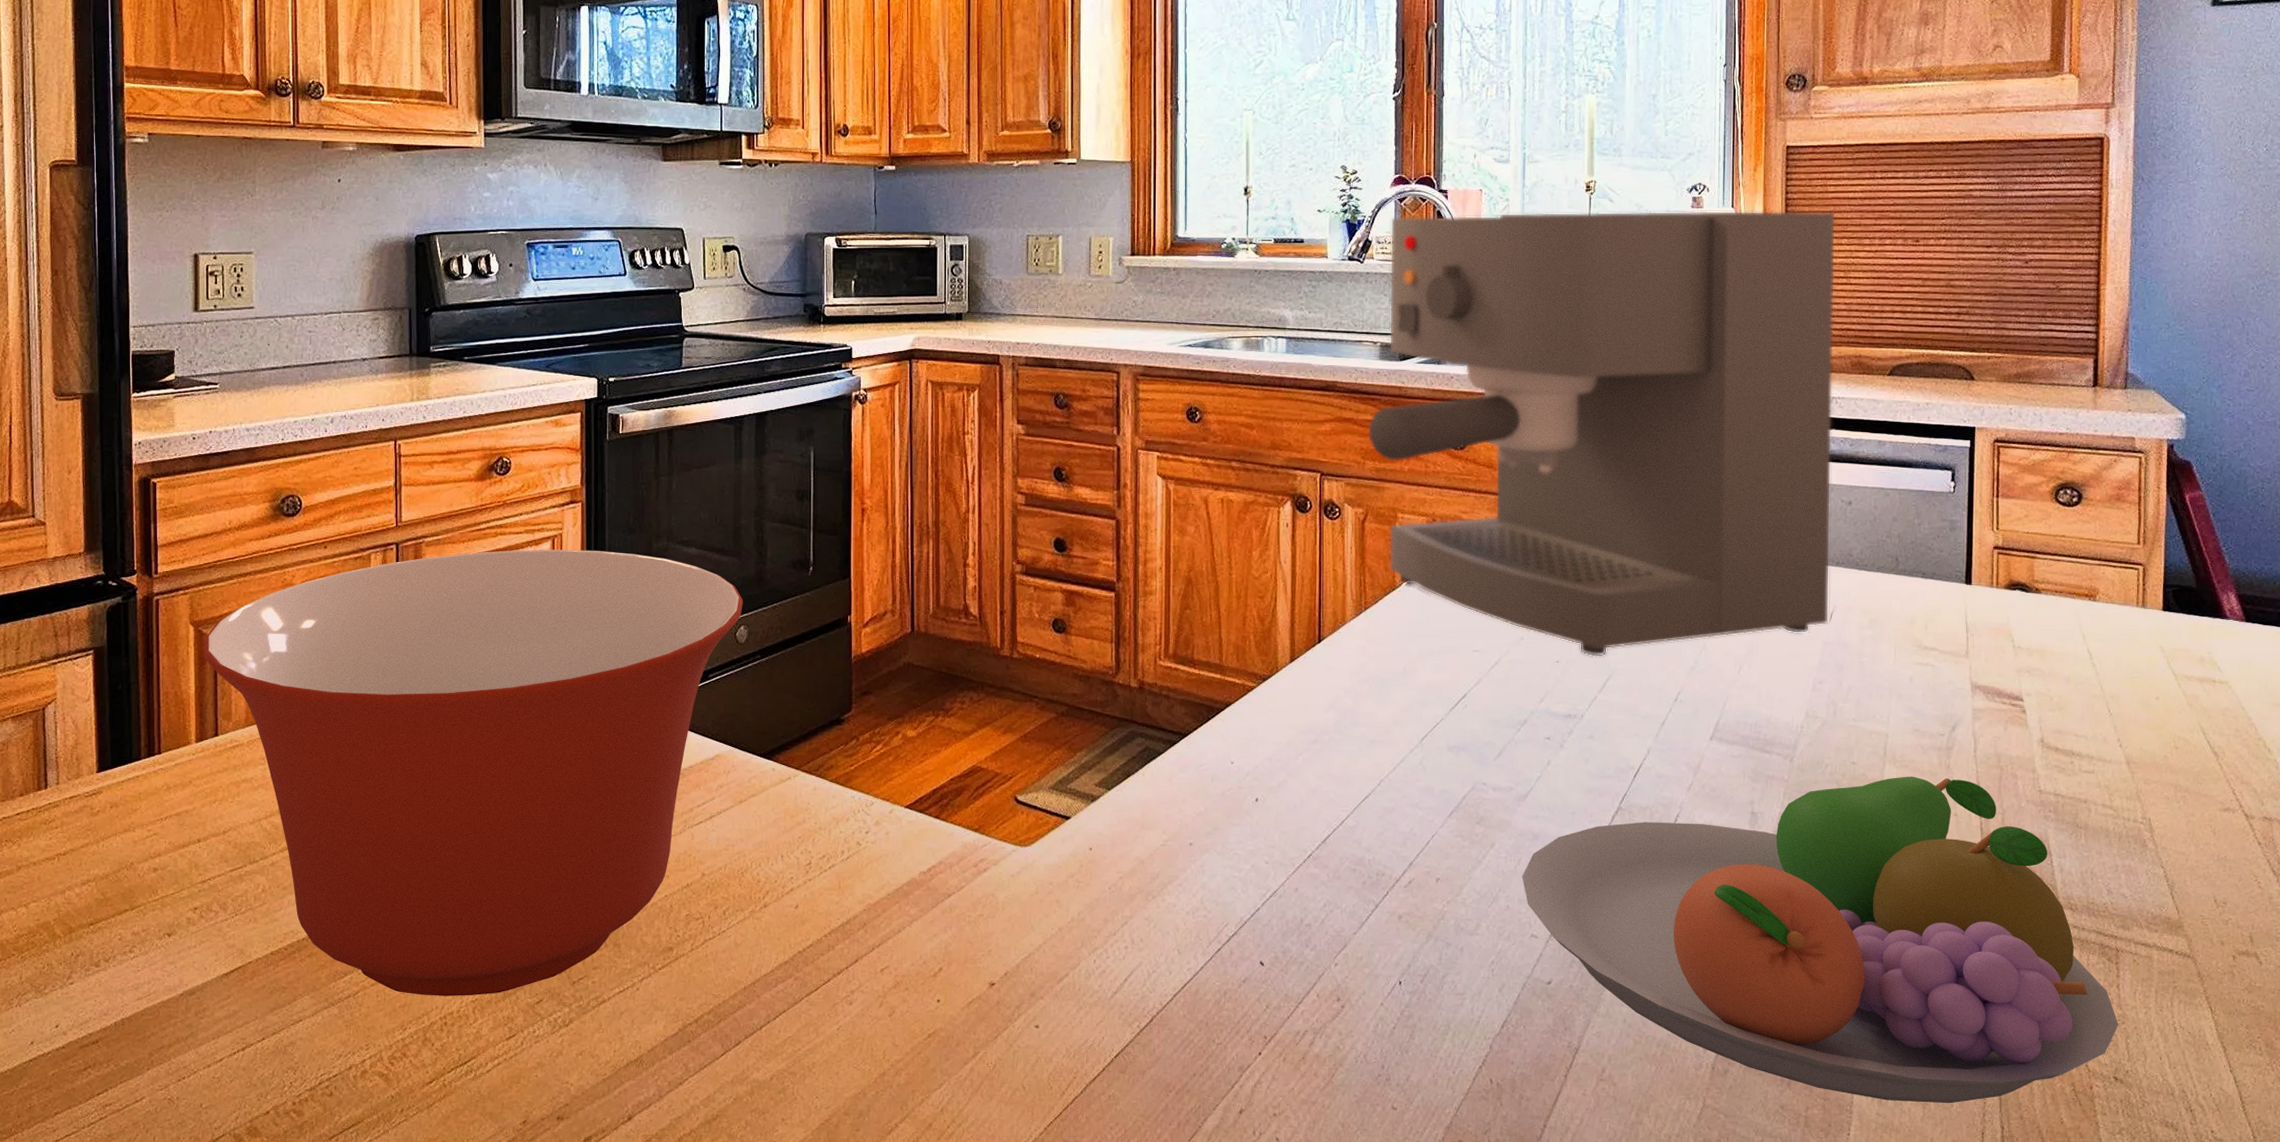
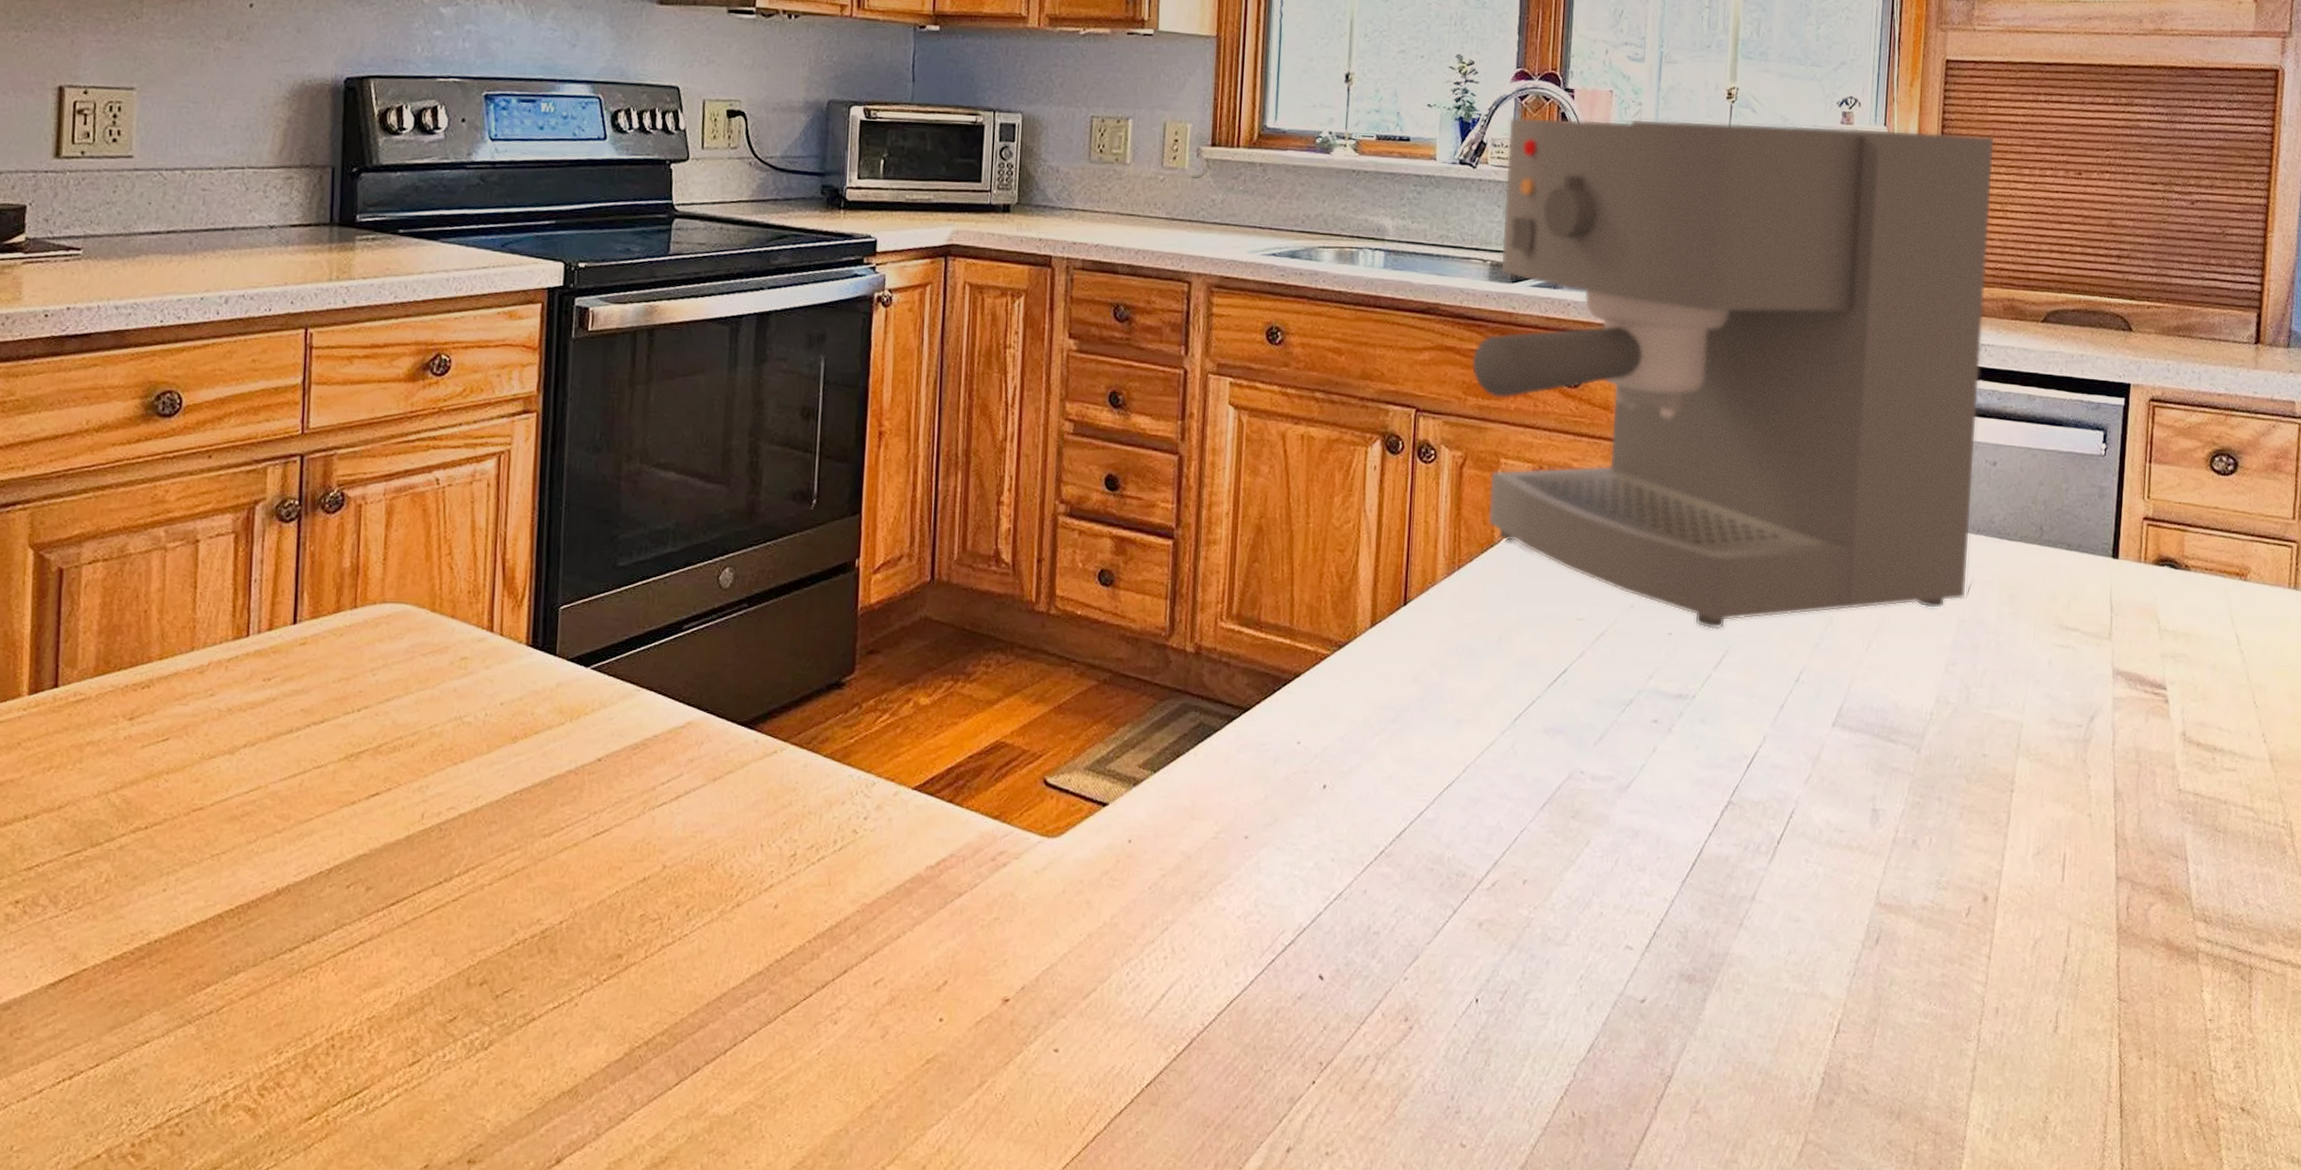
mixing bowl: present [203,549,743,996] -> none [44,467,730,1013]
fruit bowl: present [1522,776,2119,1104] -> none [1618,771,2249,1138]

